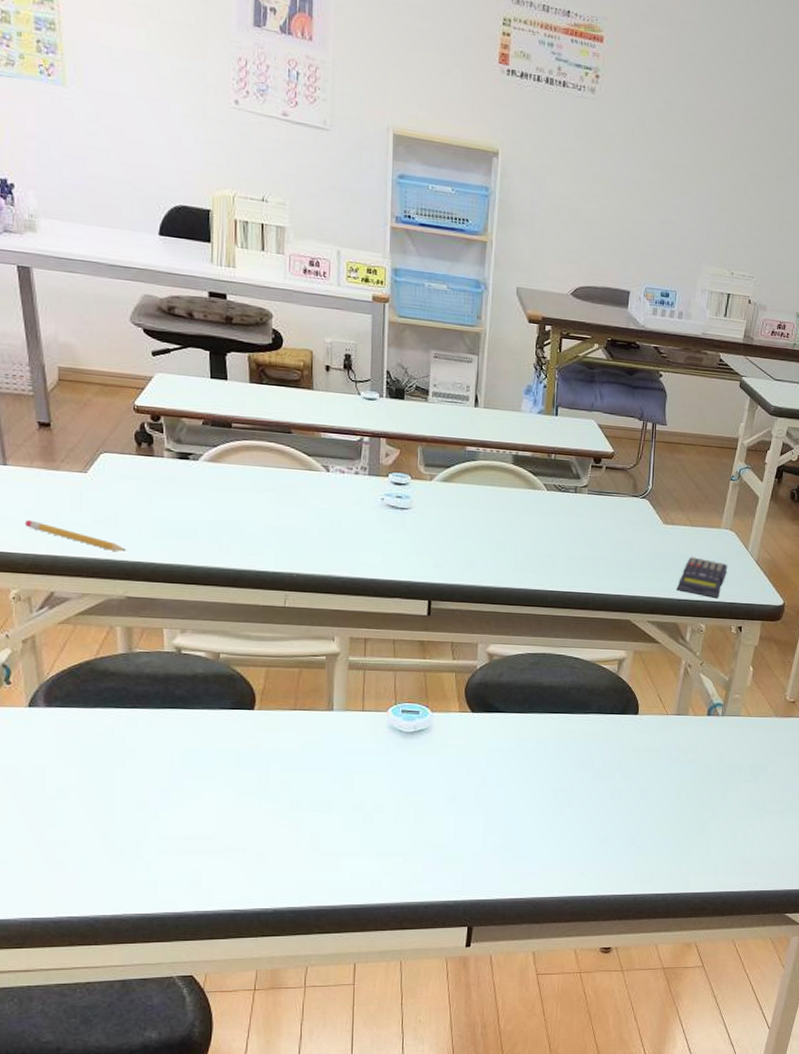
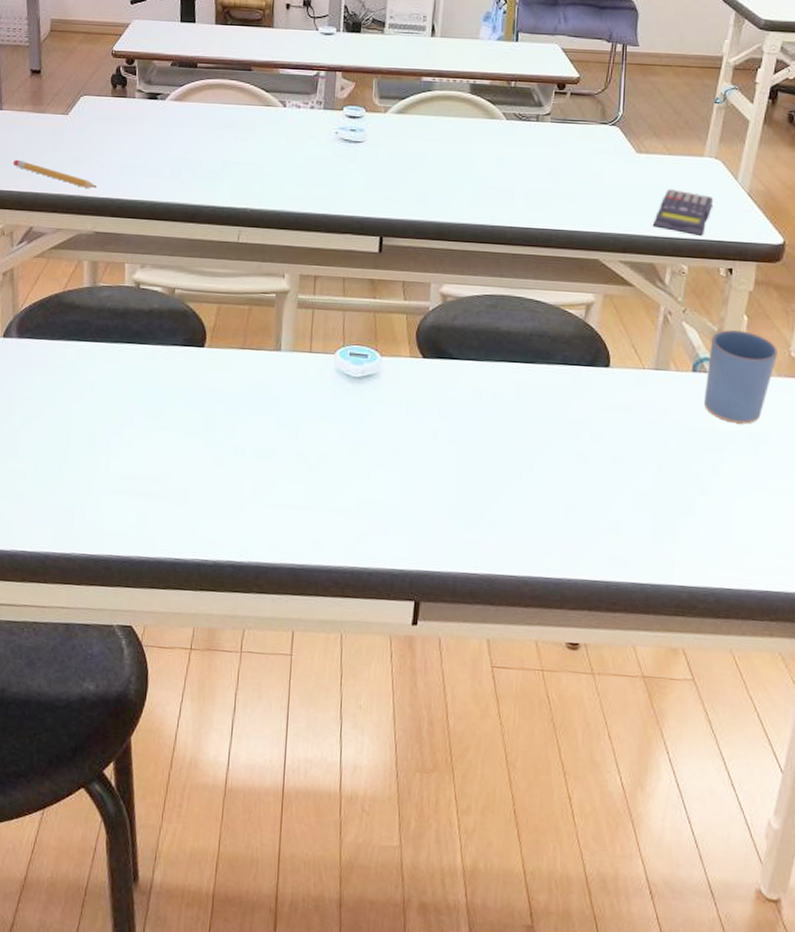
mug: none [716,679,776,757] -> present [703,330,777,424]

